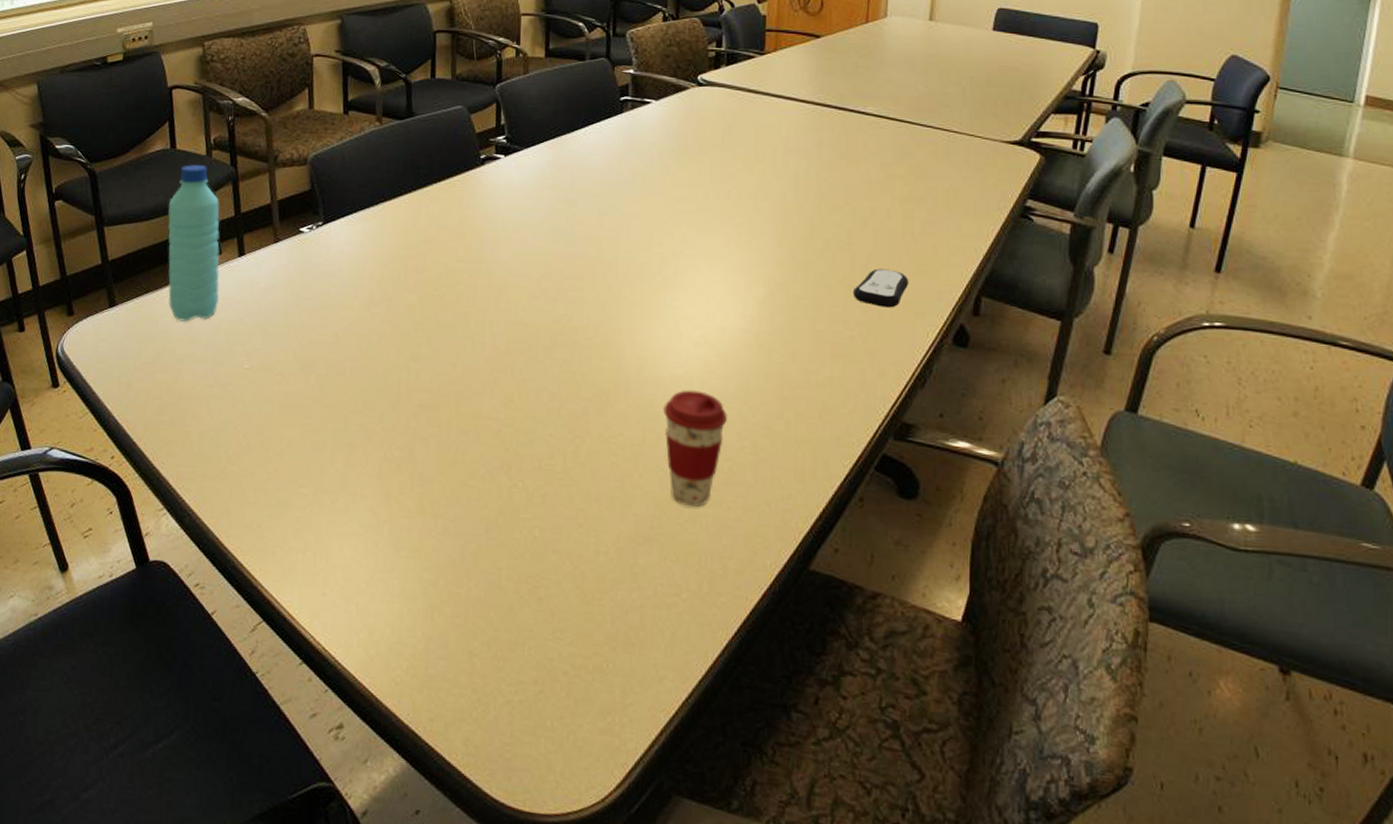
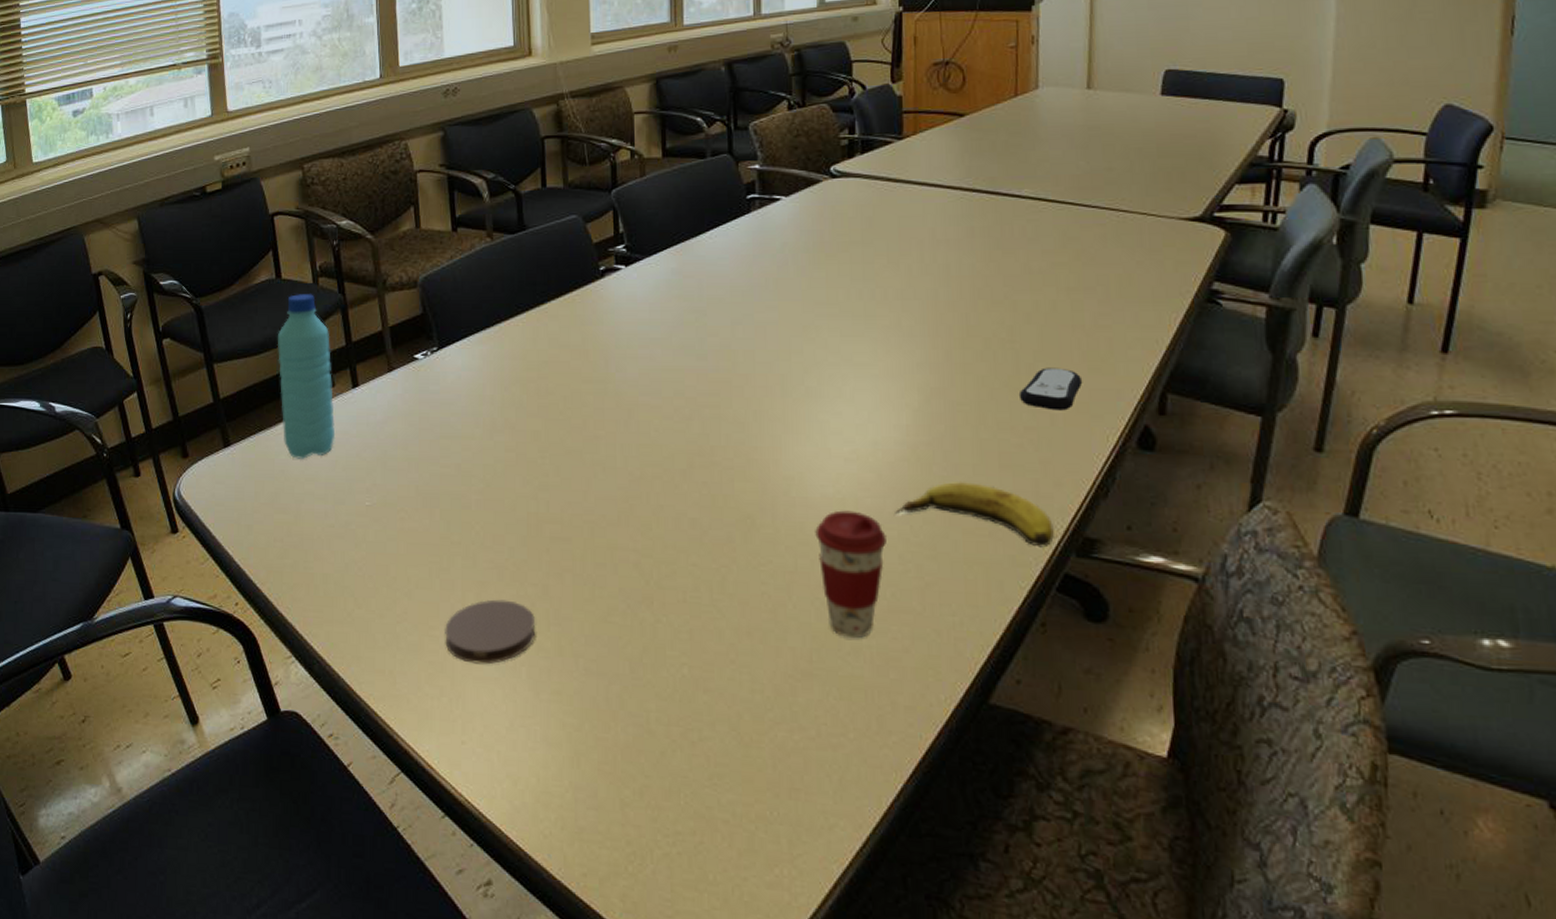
coaster: none [312,461,400,522] -> present [445,599,536,665]
banana: none [736,367,876,431] -> present [895,481,1054,548]

